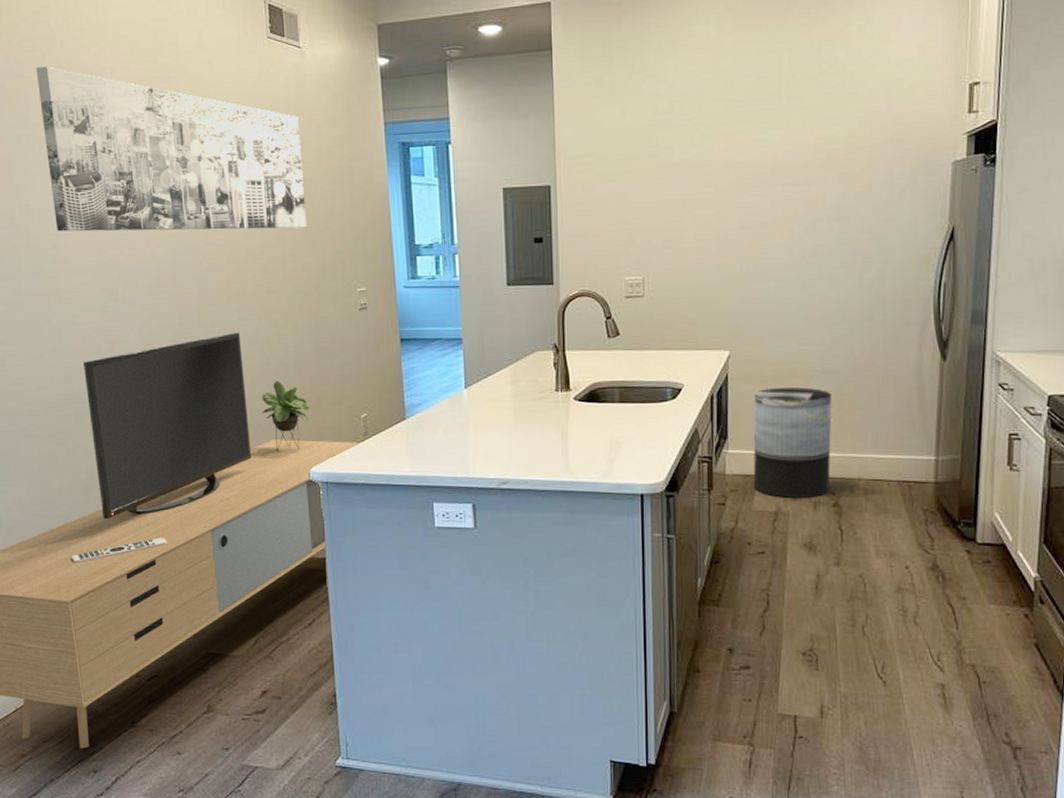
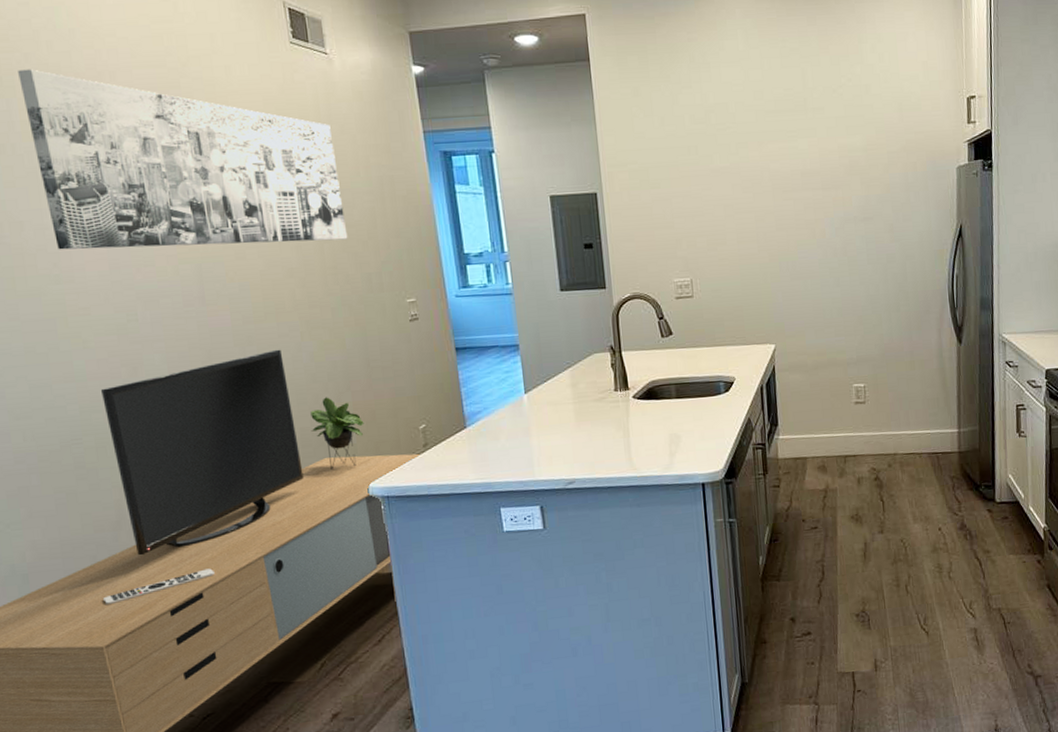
trash can: present [753,387,832,499] -> none [799,374,871,477]

